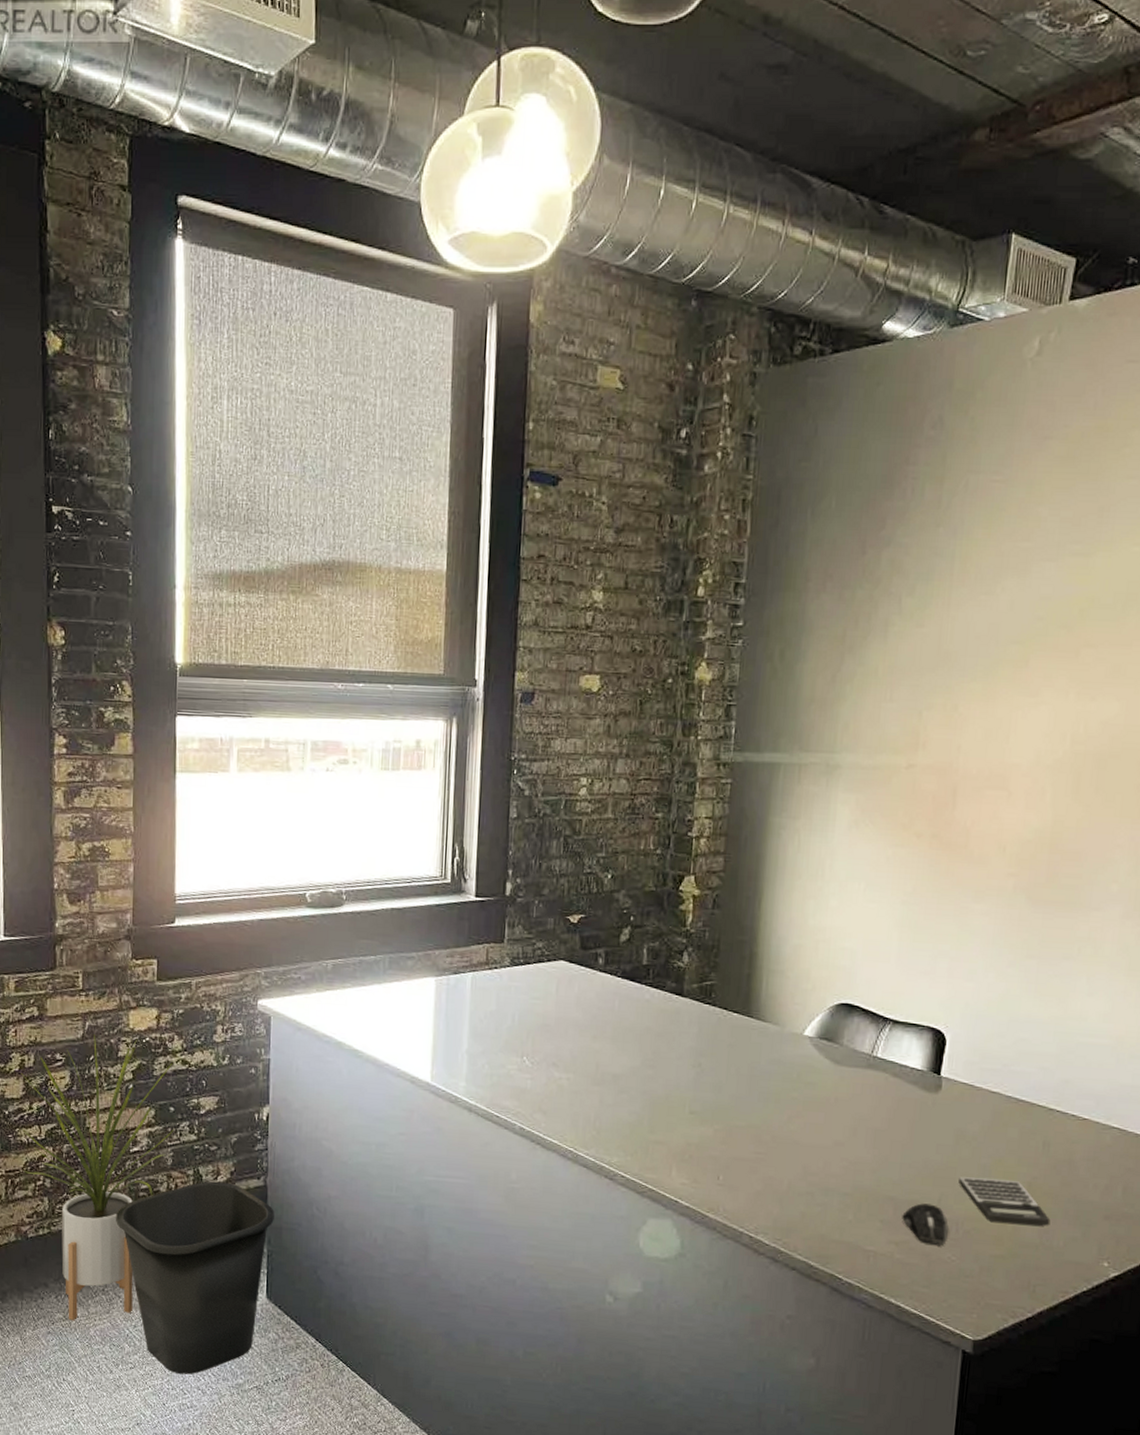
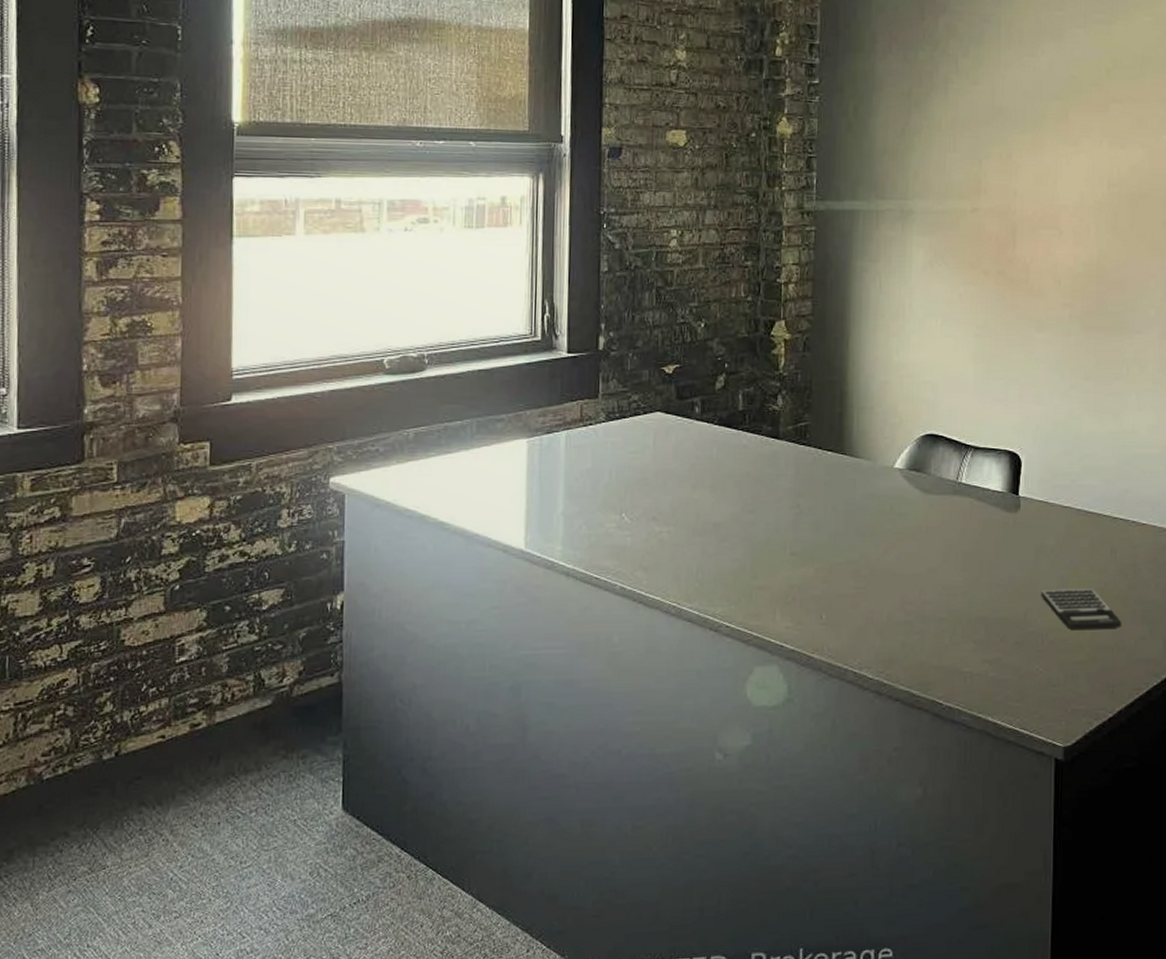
house plant: present [21,1034,174,1321] -> none [37,532,230,873]
waste bin: present [116,1181,274,1375] -> none [157,684,351,915]
computer mouse: present [902,1203,950,1246] -> none [993,619,1036,660]

